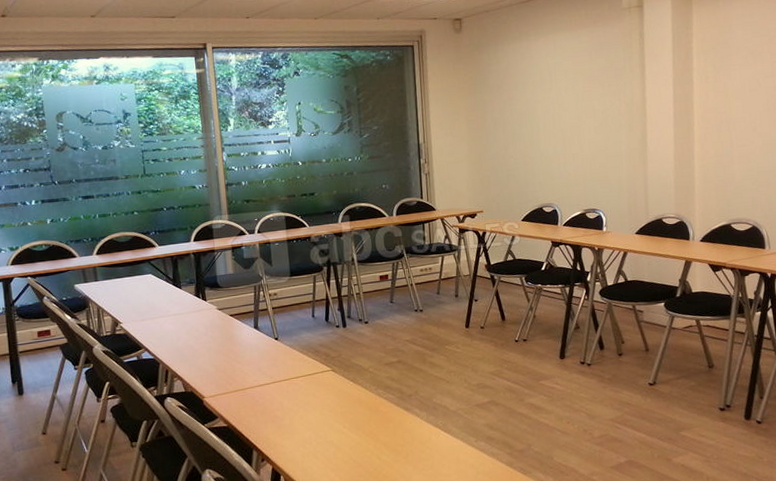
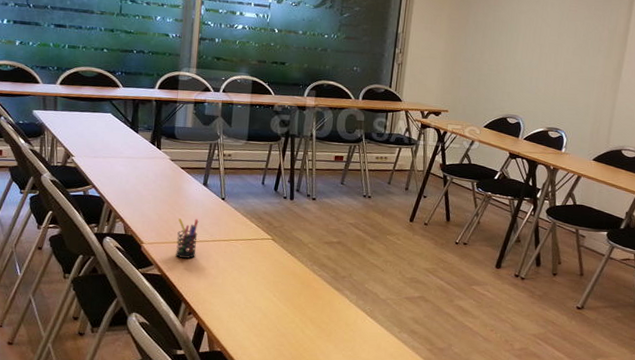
pen holder: none [236,363,259,406] -> present [176,217,199,259]

